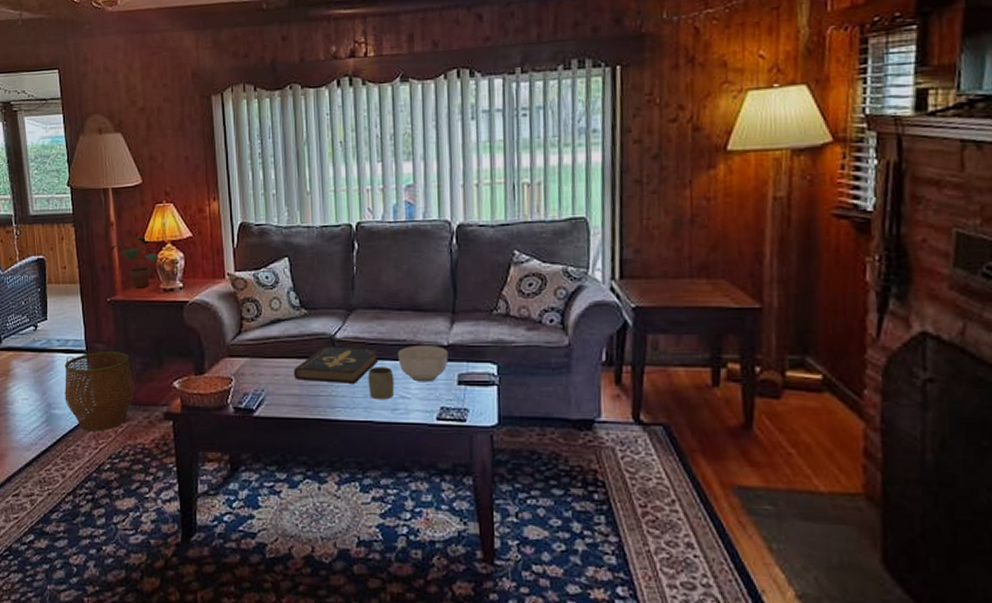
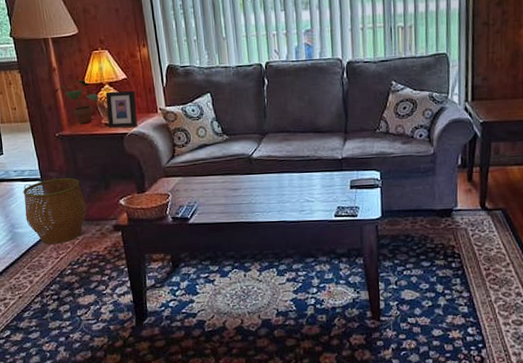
picture frame: none [167,251,201,295] -> present [105,90,138,128]
book: present [293,346,379,383] -> none [219,164,288,193]
mug: present [368,367,395,400] -> none [279,178,301,204]
bowl: present [397,344,448,382] -> none [302,159,343,189]

